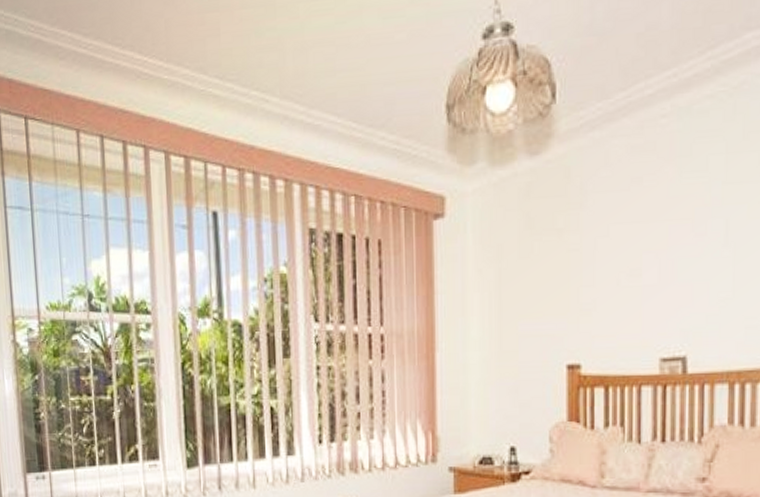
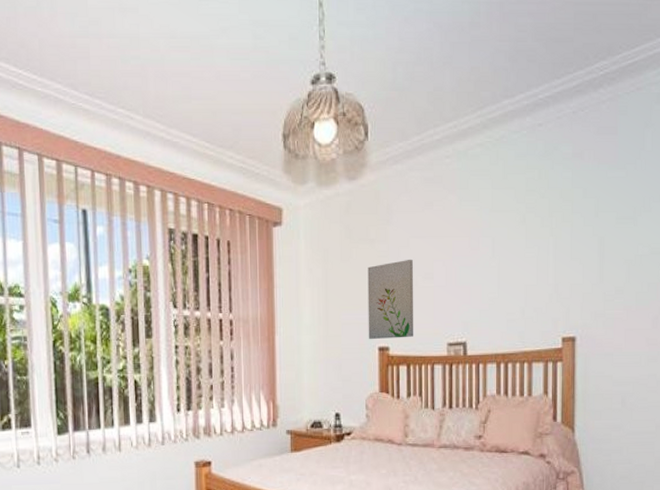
wall art: none [553,251,614,356] -> present [367,259,413,340]

